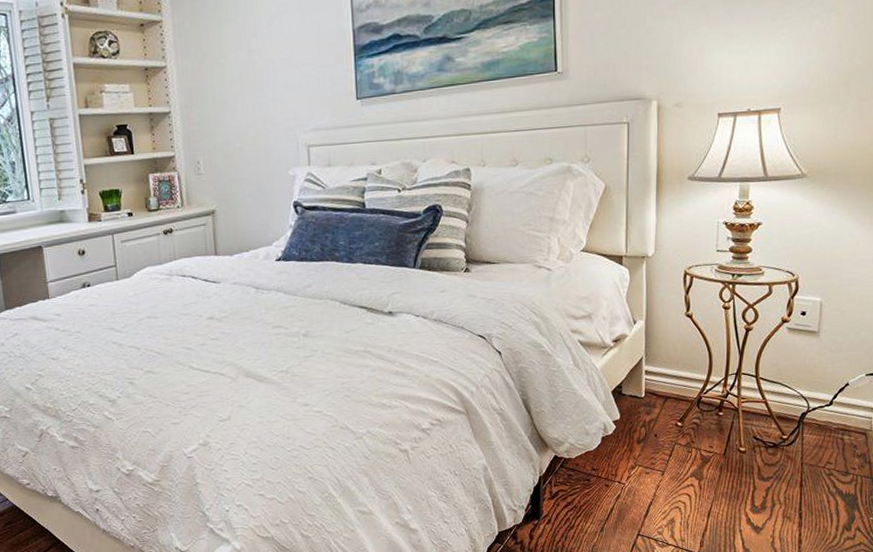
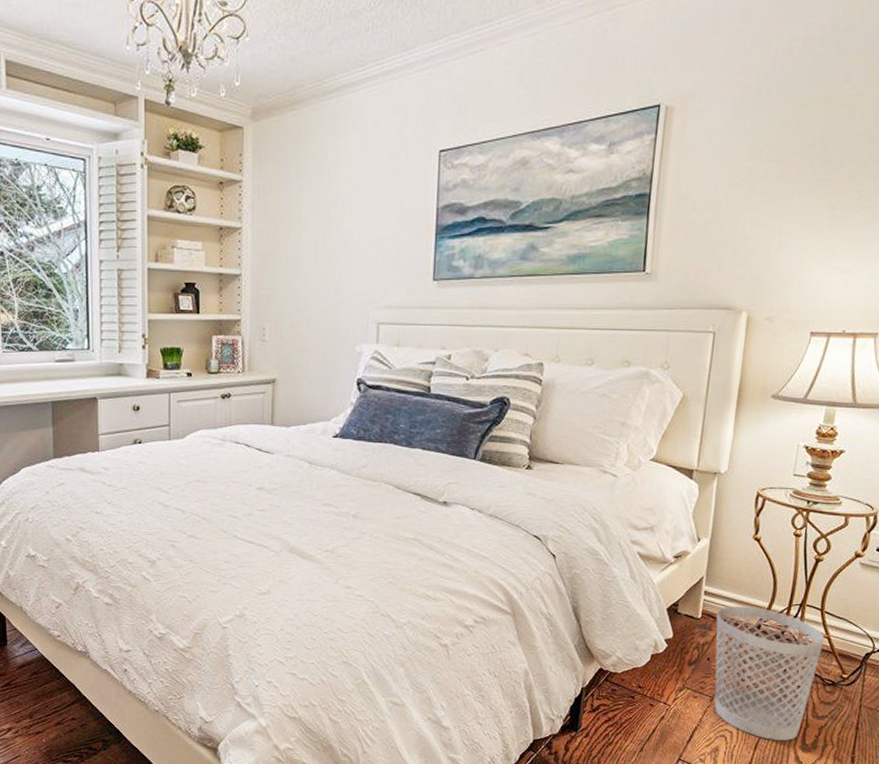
wastebasket: none [659,380,762,506] -> present [714,605,825,740]

